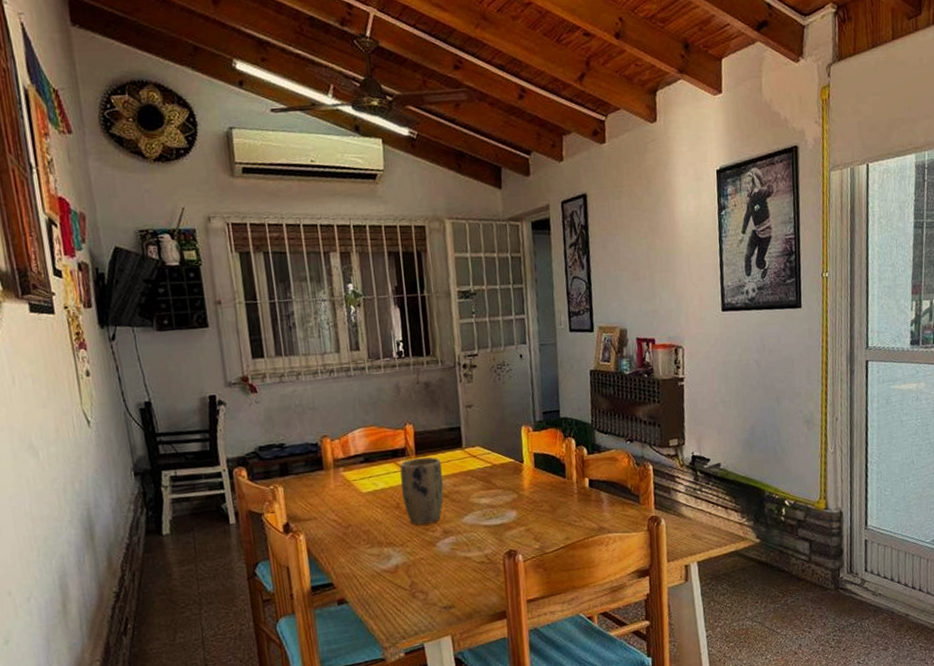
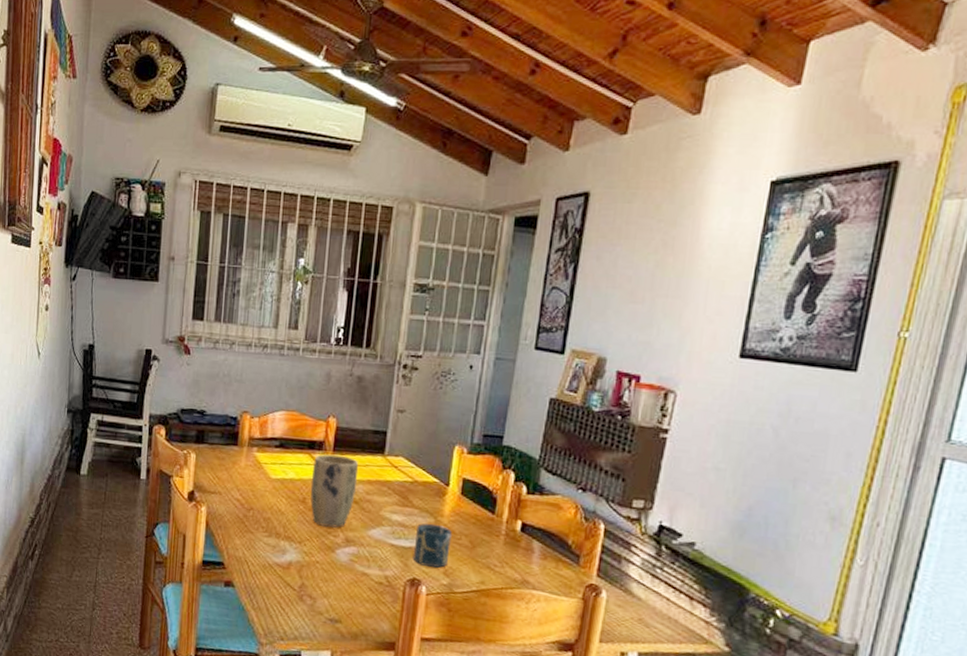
cup: none [503,498,536,537] -> present [412,523,452,568]

